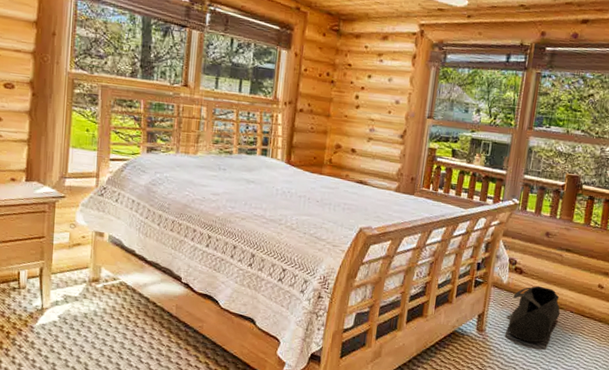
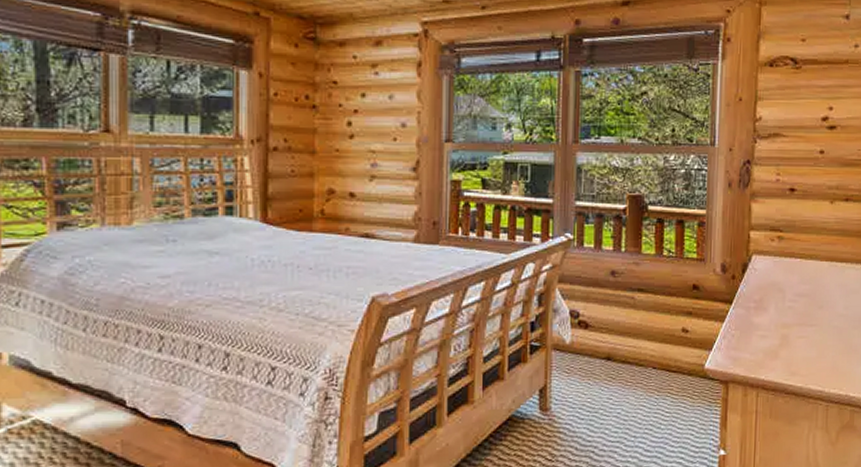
bag: present [507,285,561,343] -> none [578,340,641,416]

